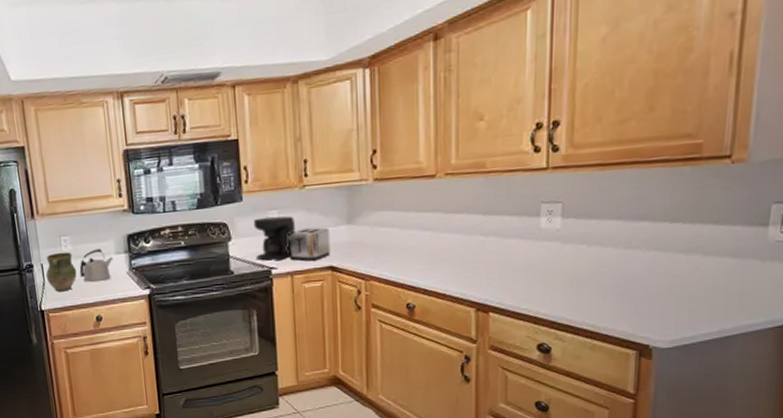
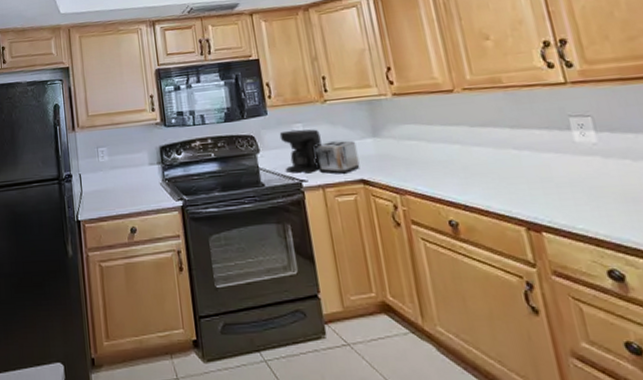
ceramic jug: present [45,252,77,292] -> none [83,162,113,202]
kettle: present [79,248,113,283] -> none [115,159,147,194]

